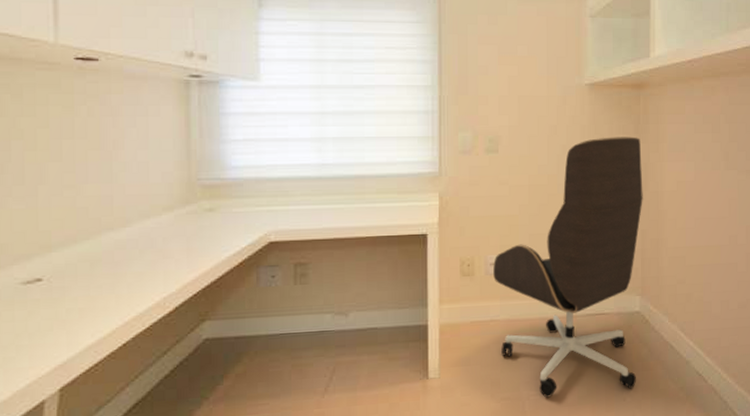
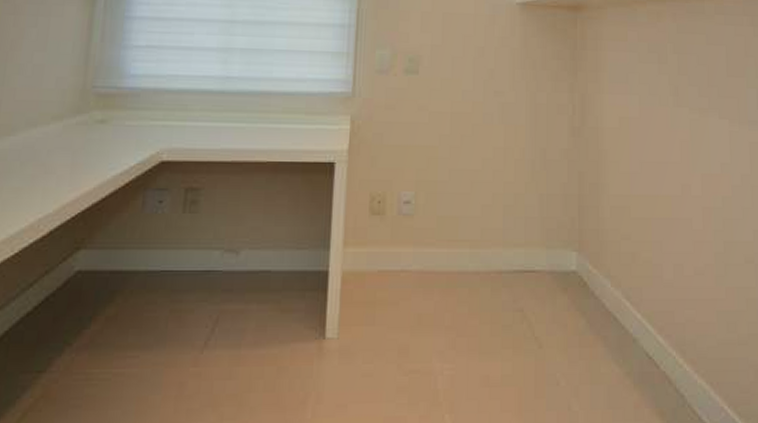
office chair: present [493,136,643,398] -> none [407,62,580,374]

